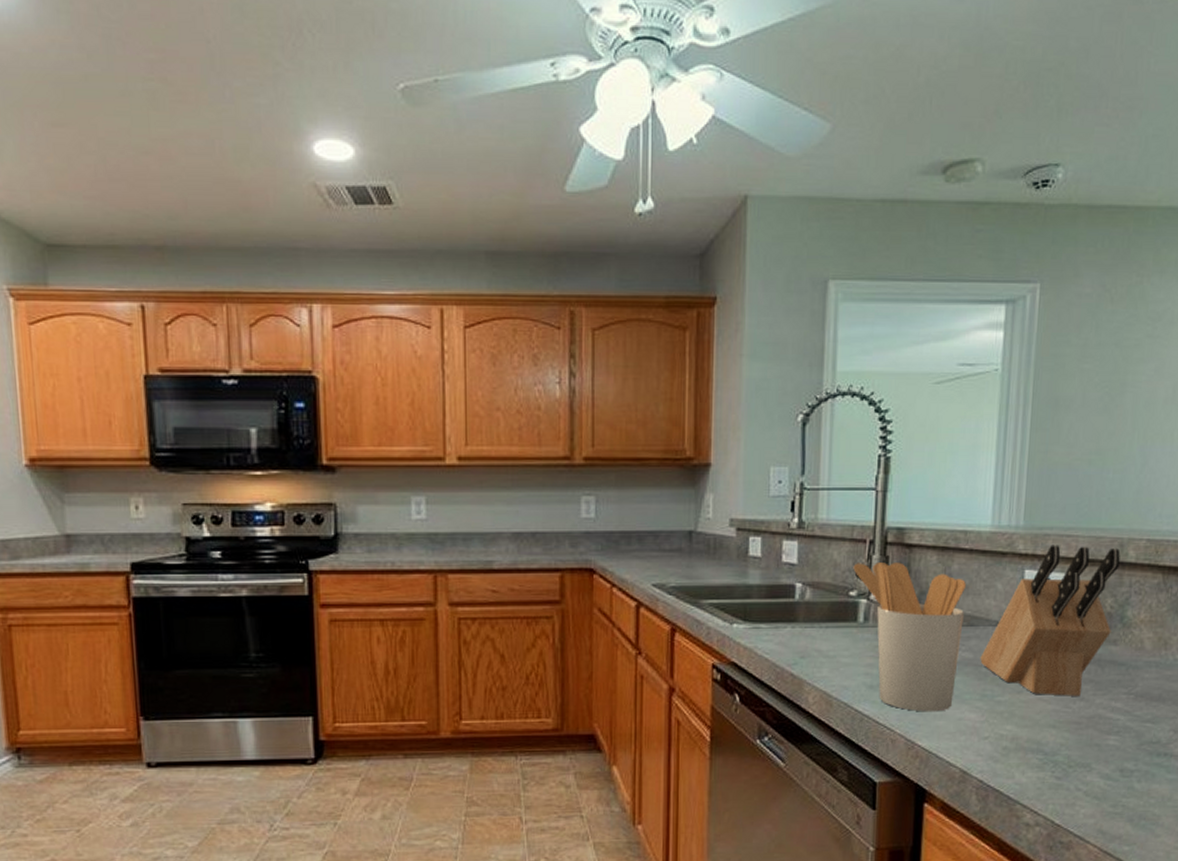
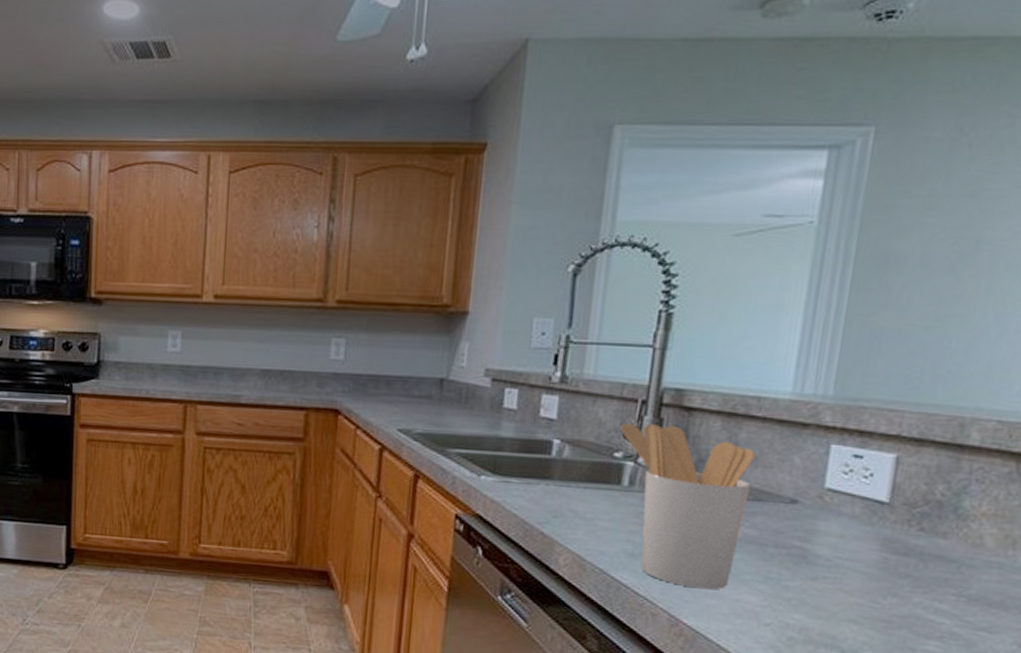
knife block: present [980,545,1121,696] -> none [766,419,960,591]

